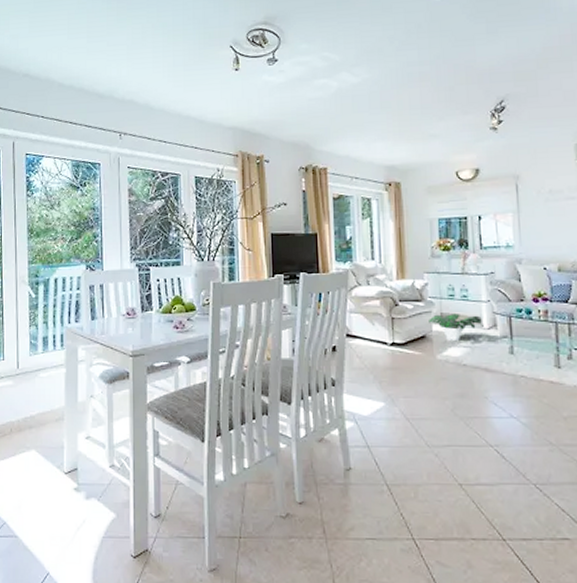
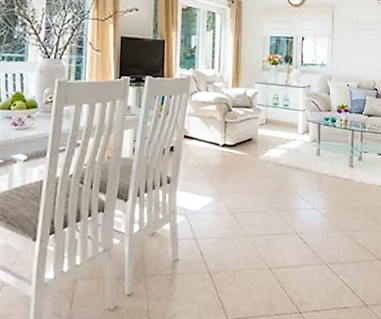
potted plant: present [429,314,484,340] -> none [256,120,299,143]

